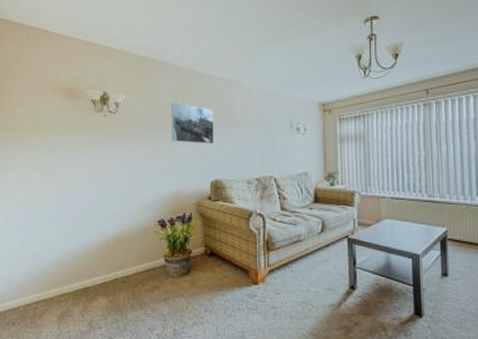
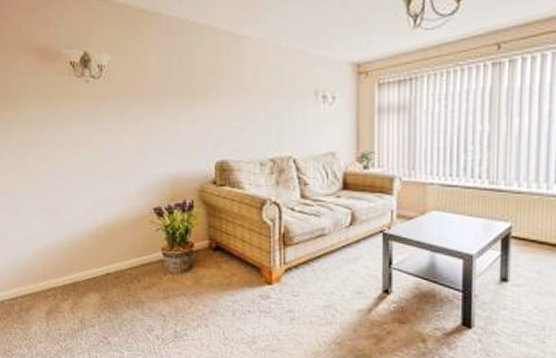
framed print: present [171,102,214,145] -> none [166,63,219,117]

